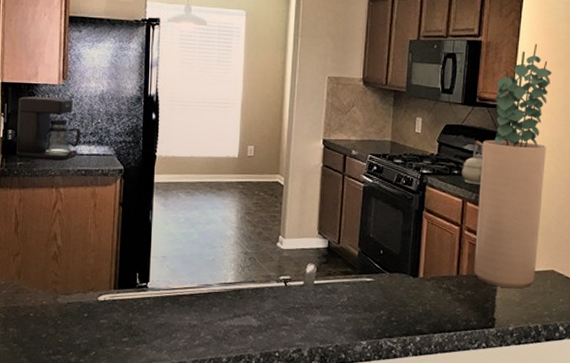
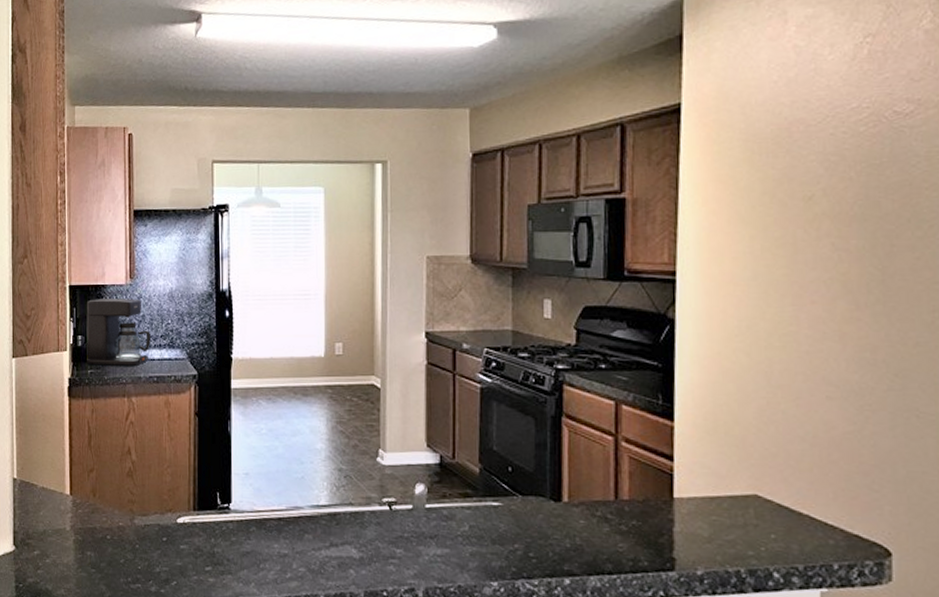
kettle: present [461,140,483,185] -> none [611,324,640,382]
vase: present [474,43,552,289] -> none [637,195,732,519]

